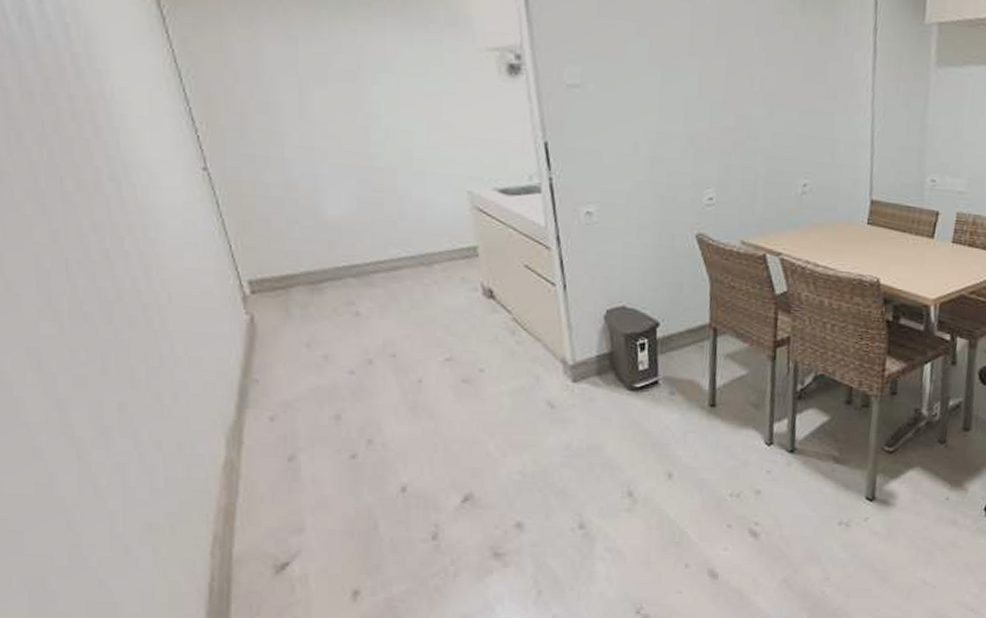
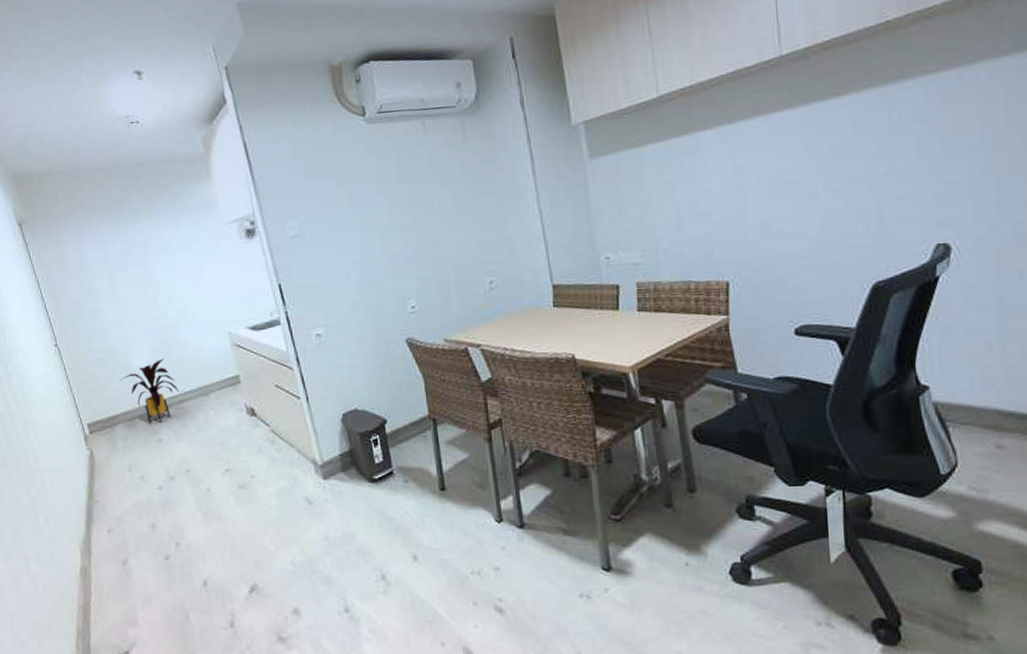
house plant: none [303,210,390,292] -> present [120,358,179,423]

